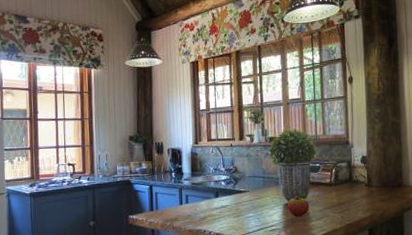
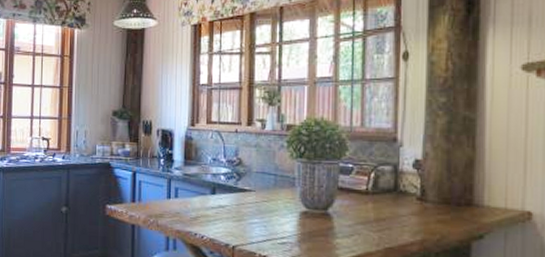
fruit: present [287,192,310,217] -> none [304,199,335,231]

